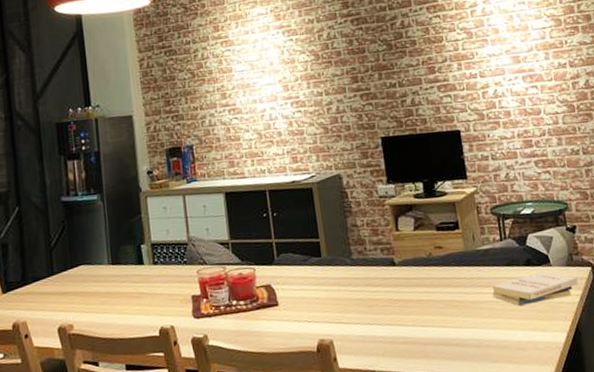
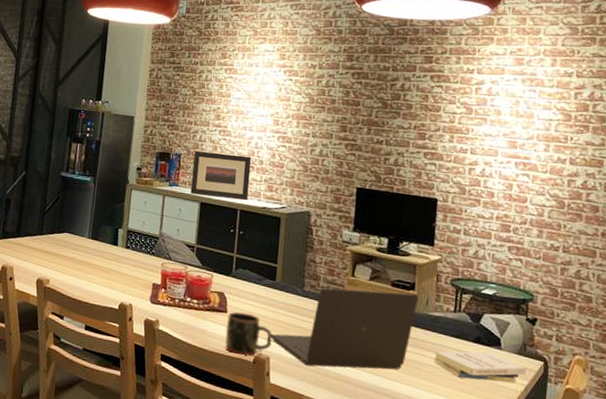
picture frame: none [207,130,274,186] -> present [190,151,251,201]
mug: none [280,299,332,348] -> present [224,311,273,356]
laptop: none [329,232,466,338] -> present [271,287,419,370]

